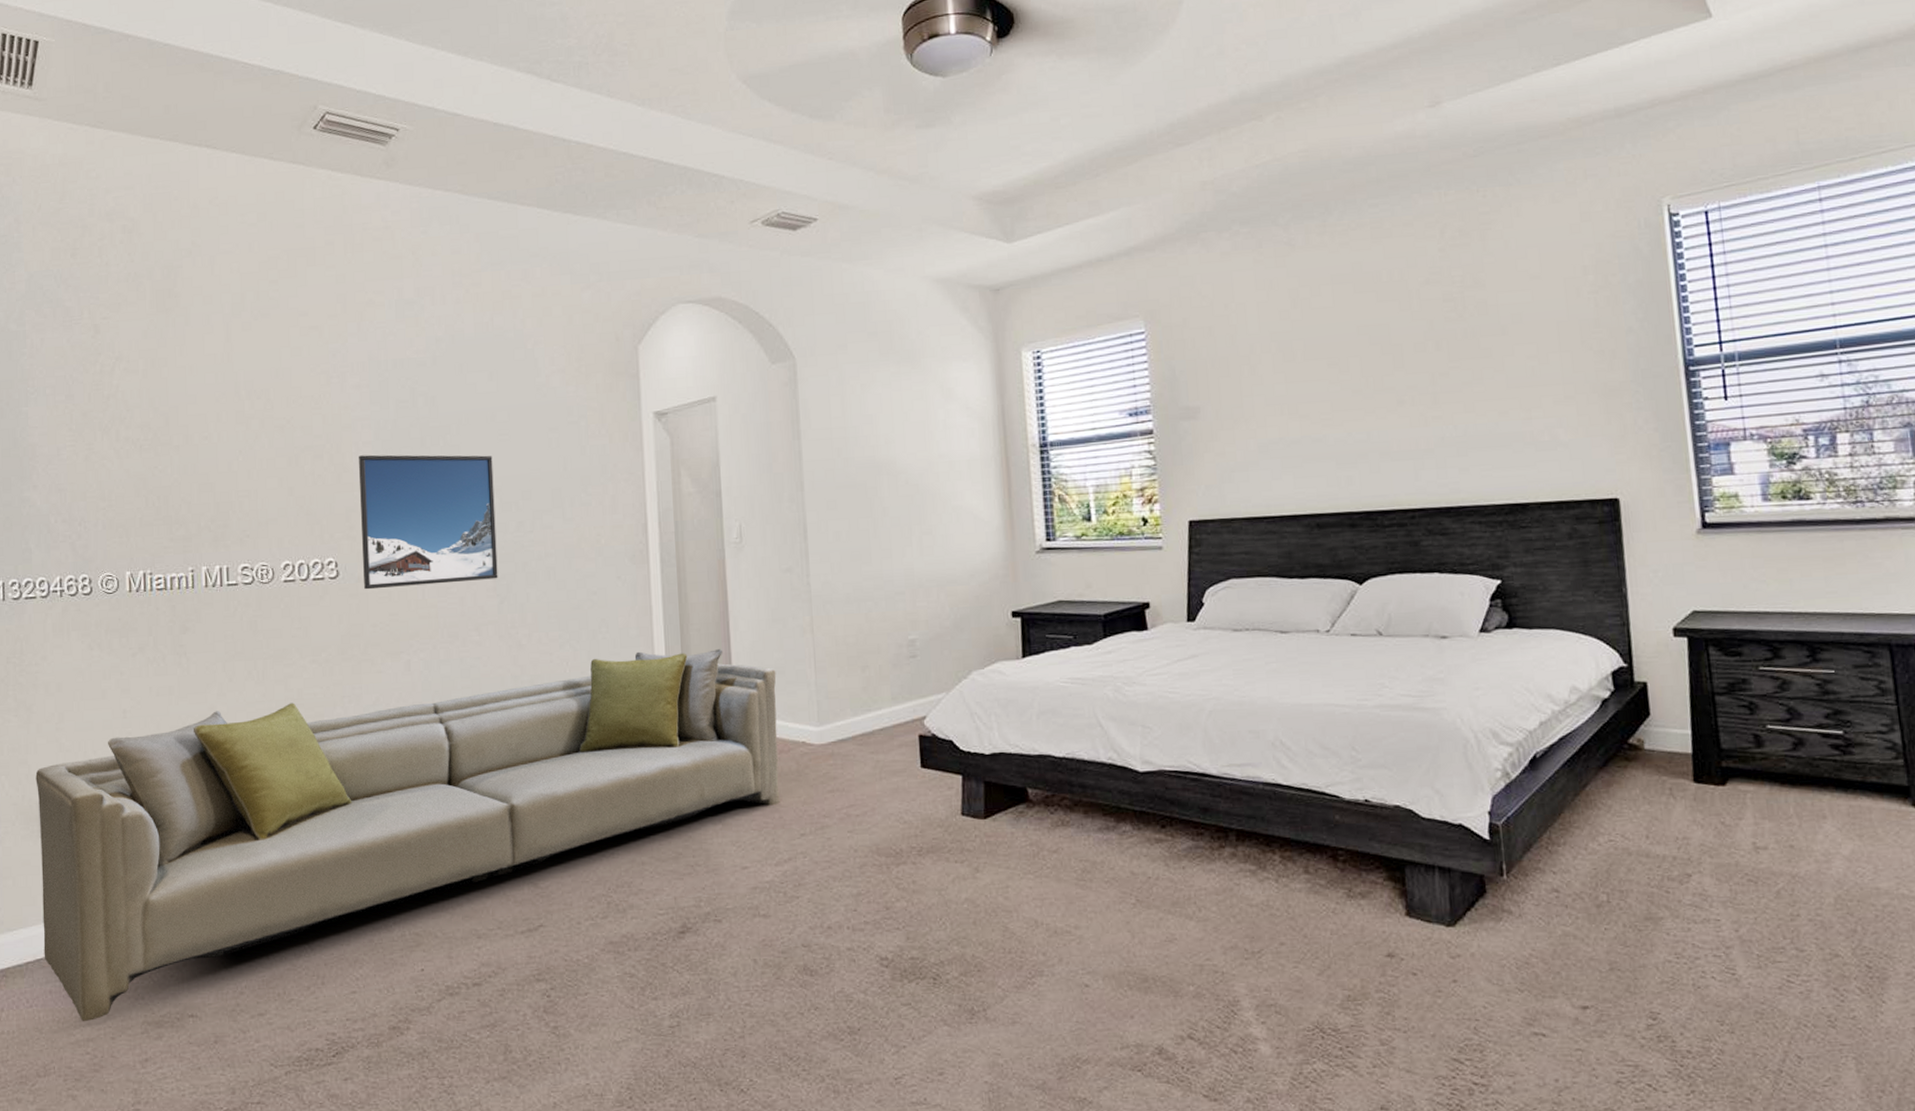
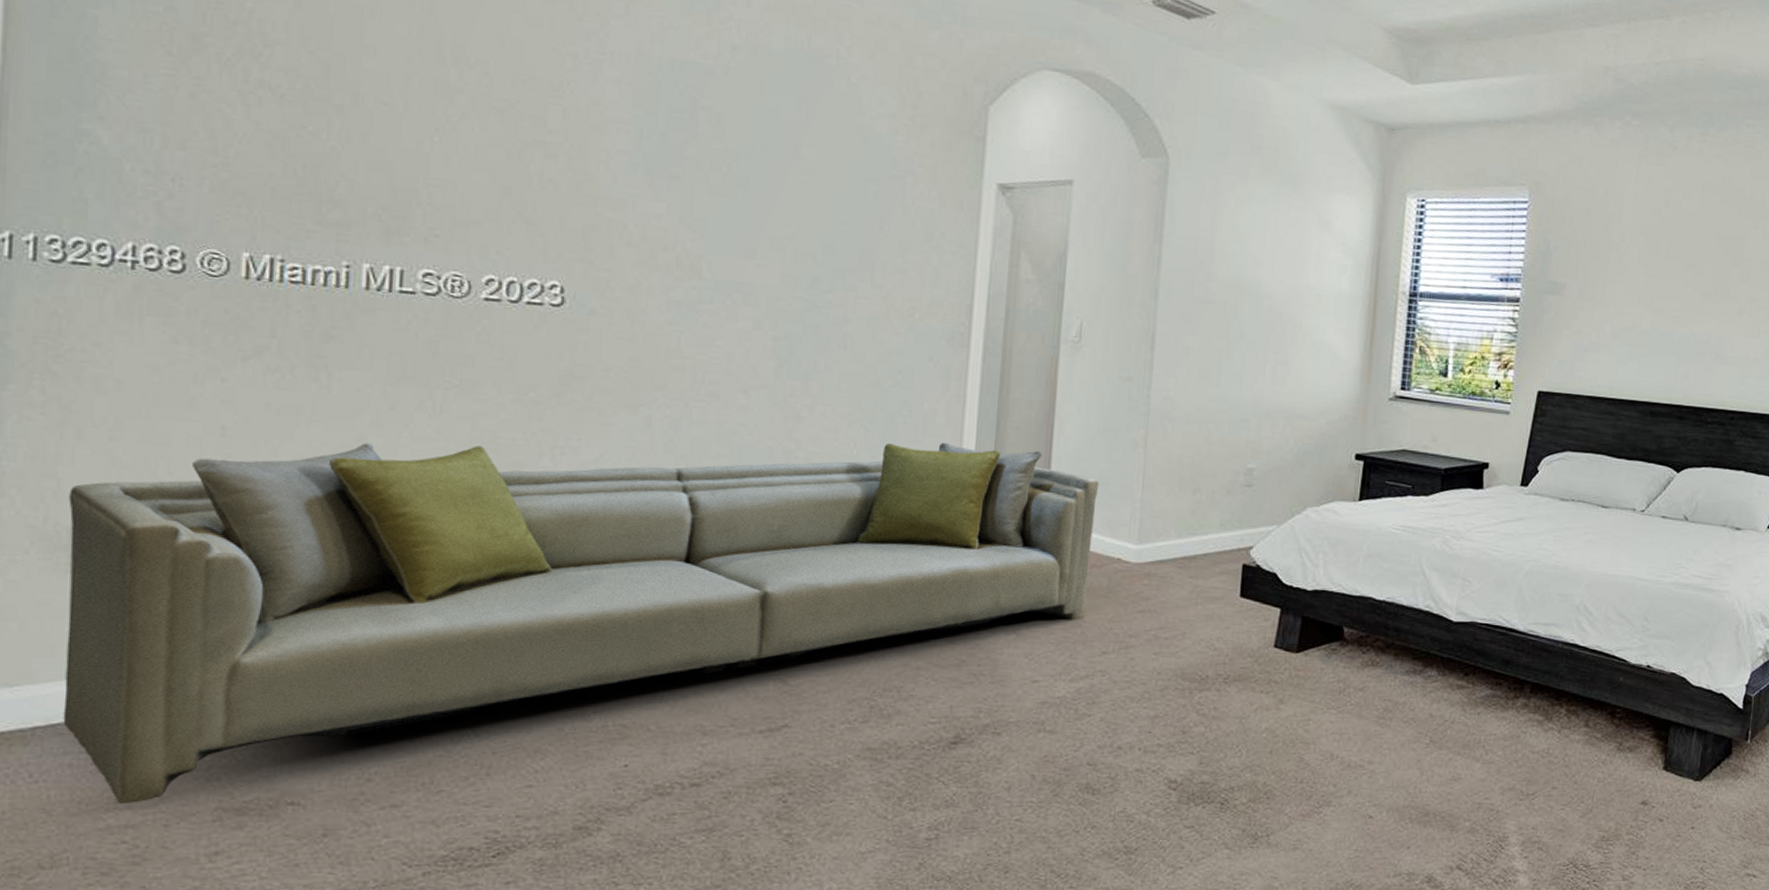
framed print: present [359,454,498,590] -> none [598,165,790,338]

